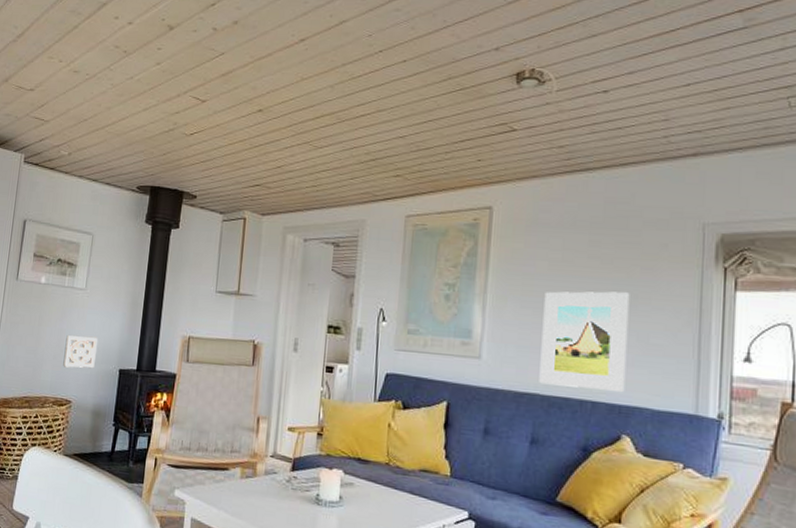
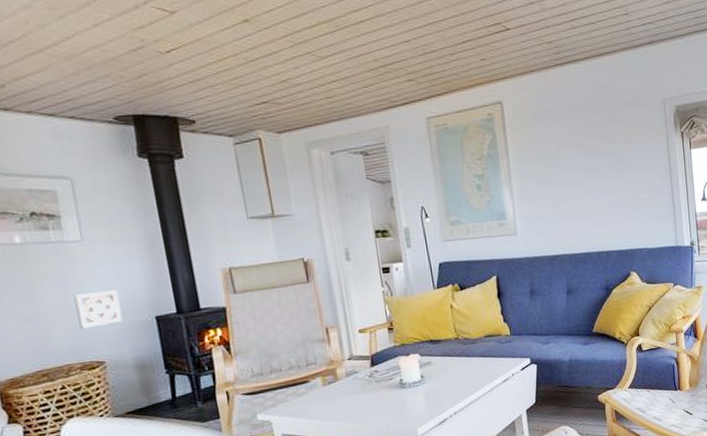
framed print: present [539,291,630,392] -> none [558,161,628,246]

